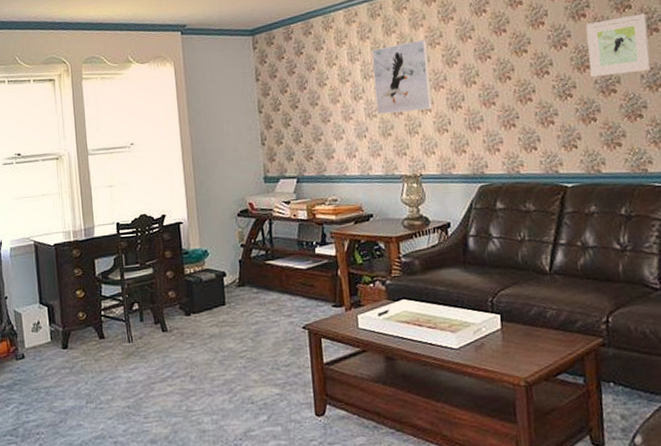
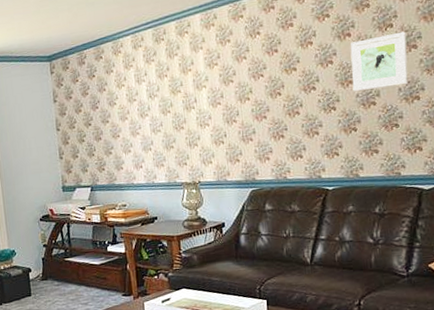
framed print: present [371,39,433,114] -> none [156,61,211,129]

